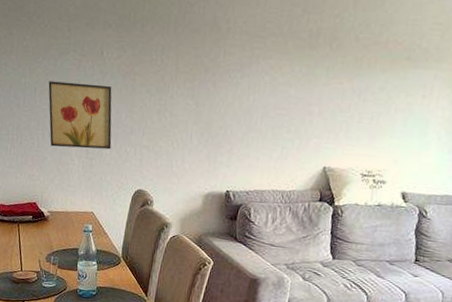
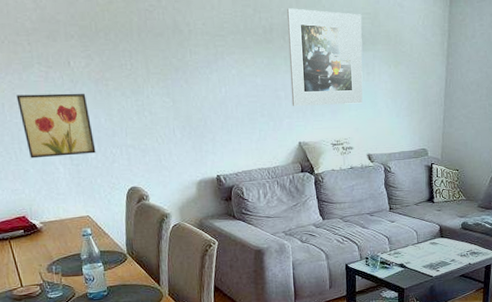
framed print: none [324,11,431,132] -> present [286,8,363,106]

